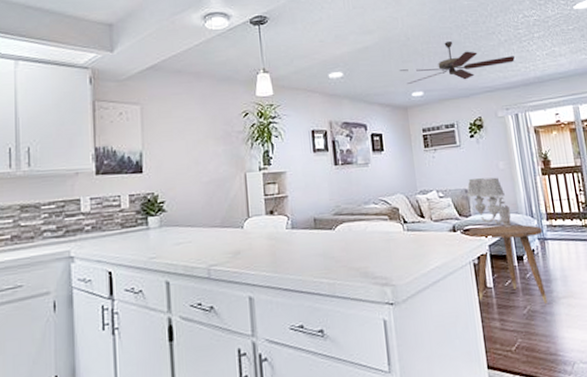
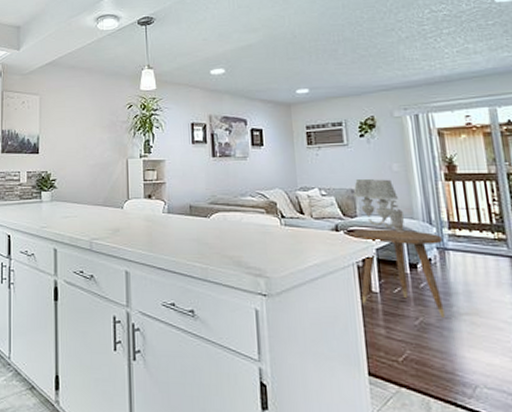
ceiling fan: present [399,41,515,84] -> none [283,39,417,81]

